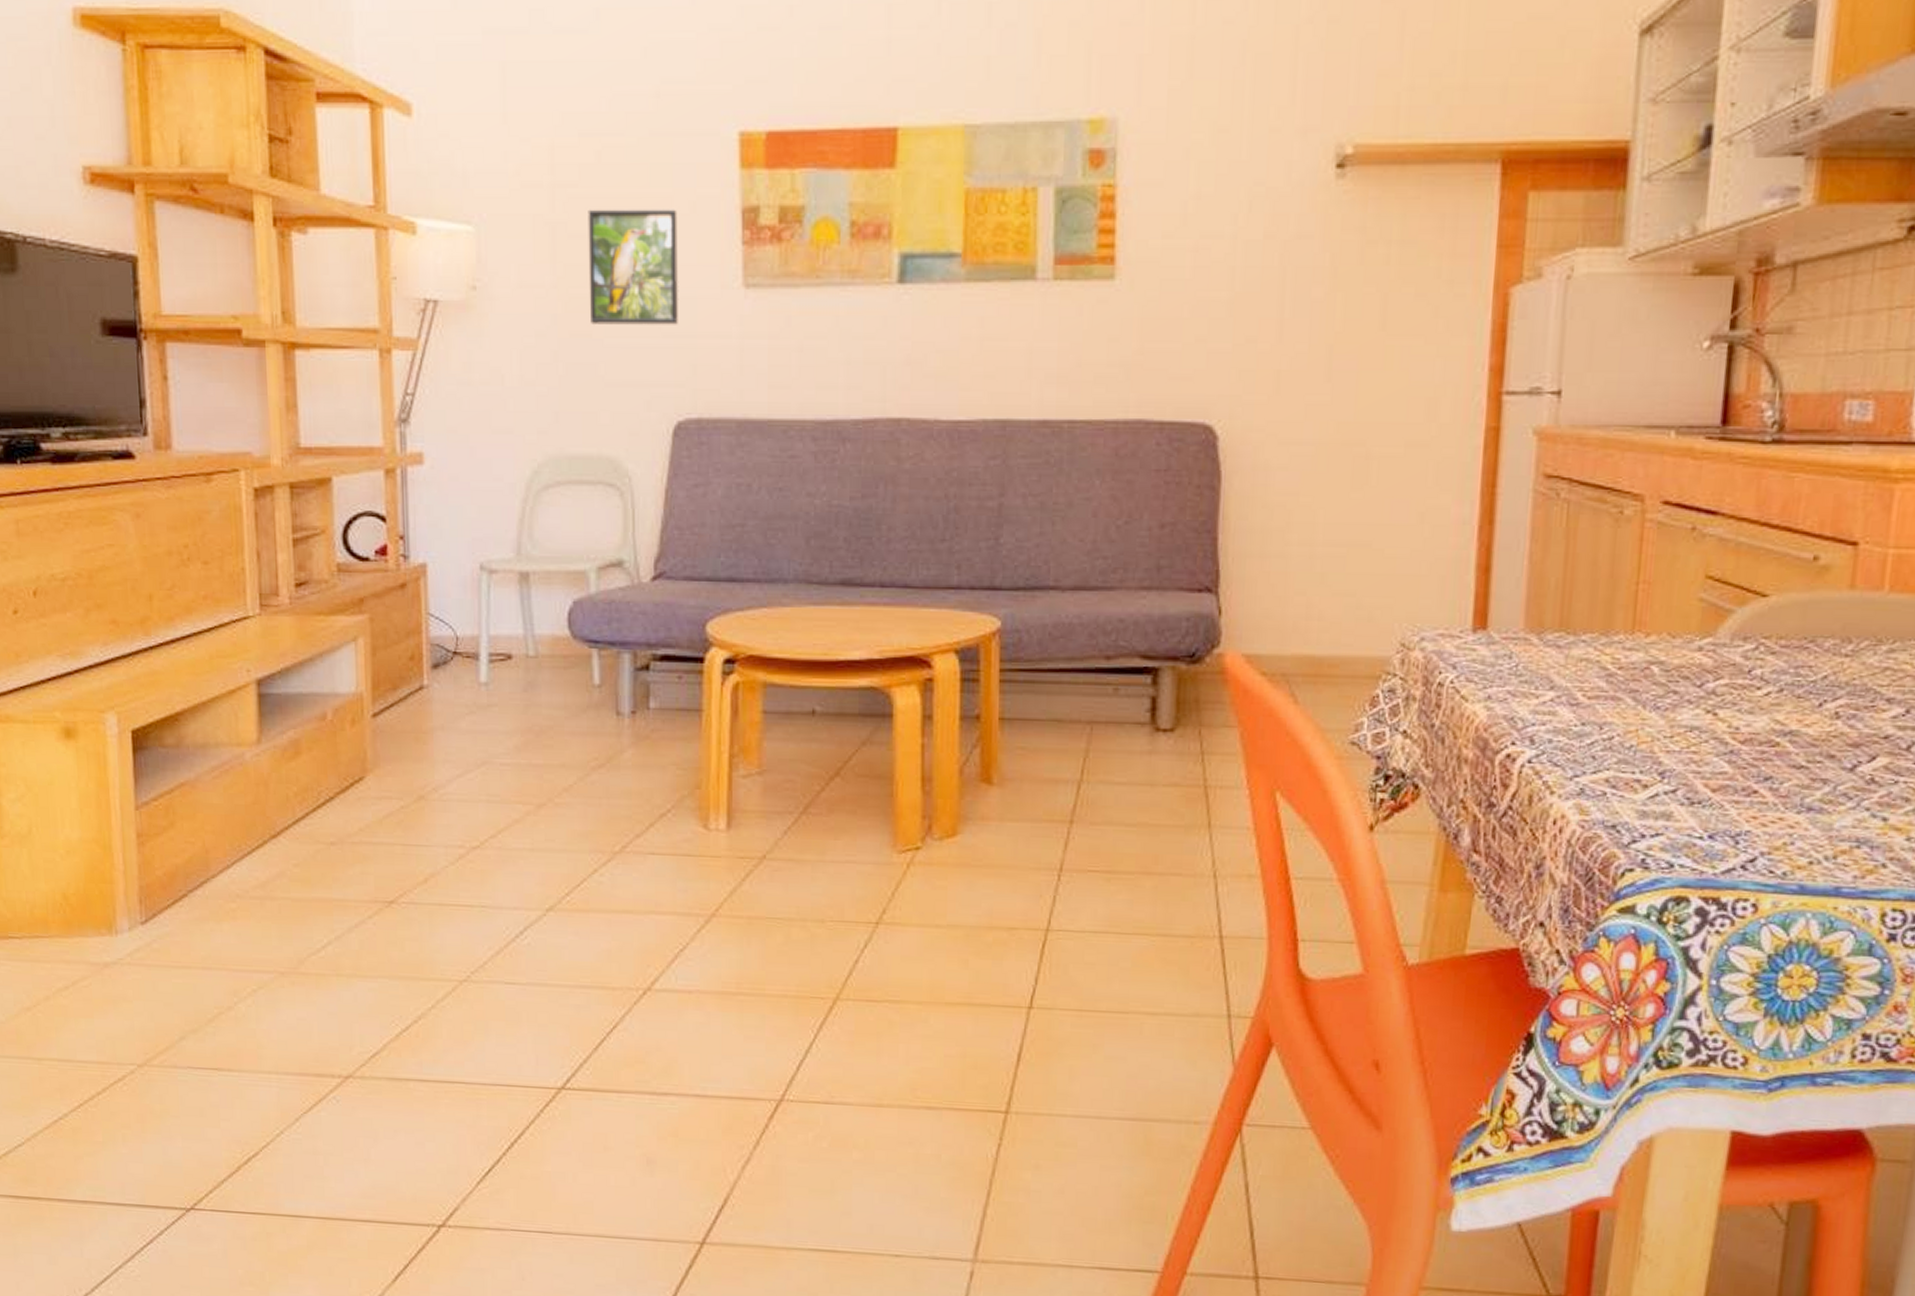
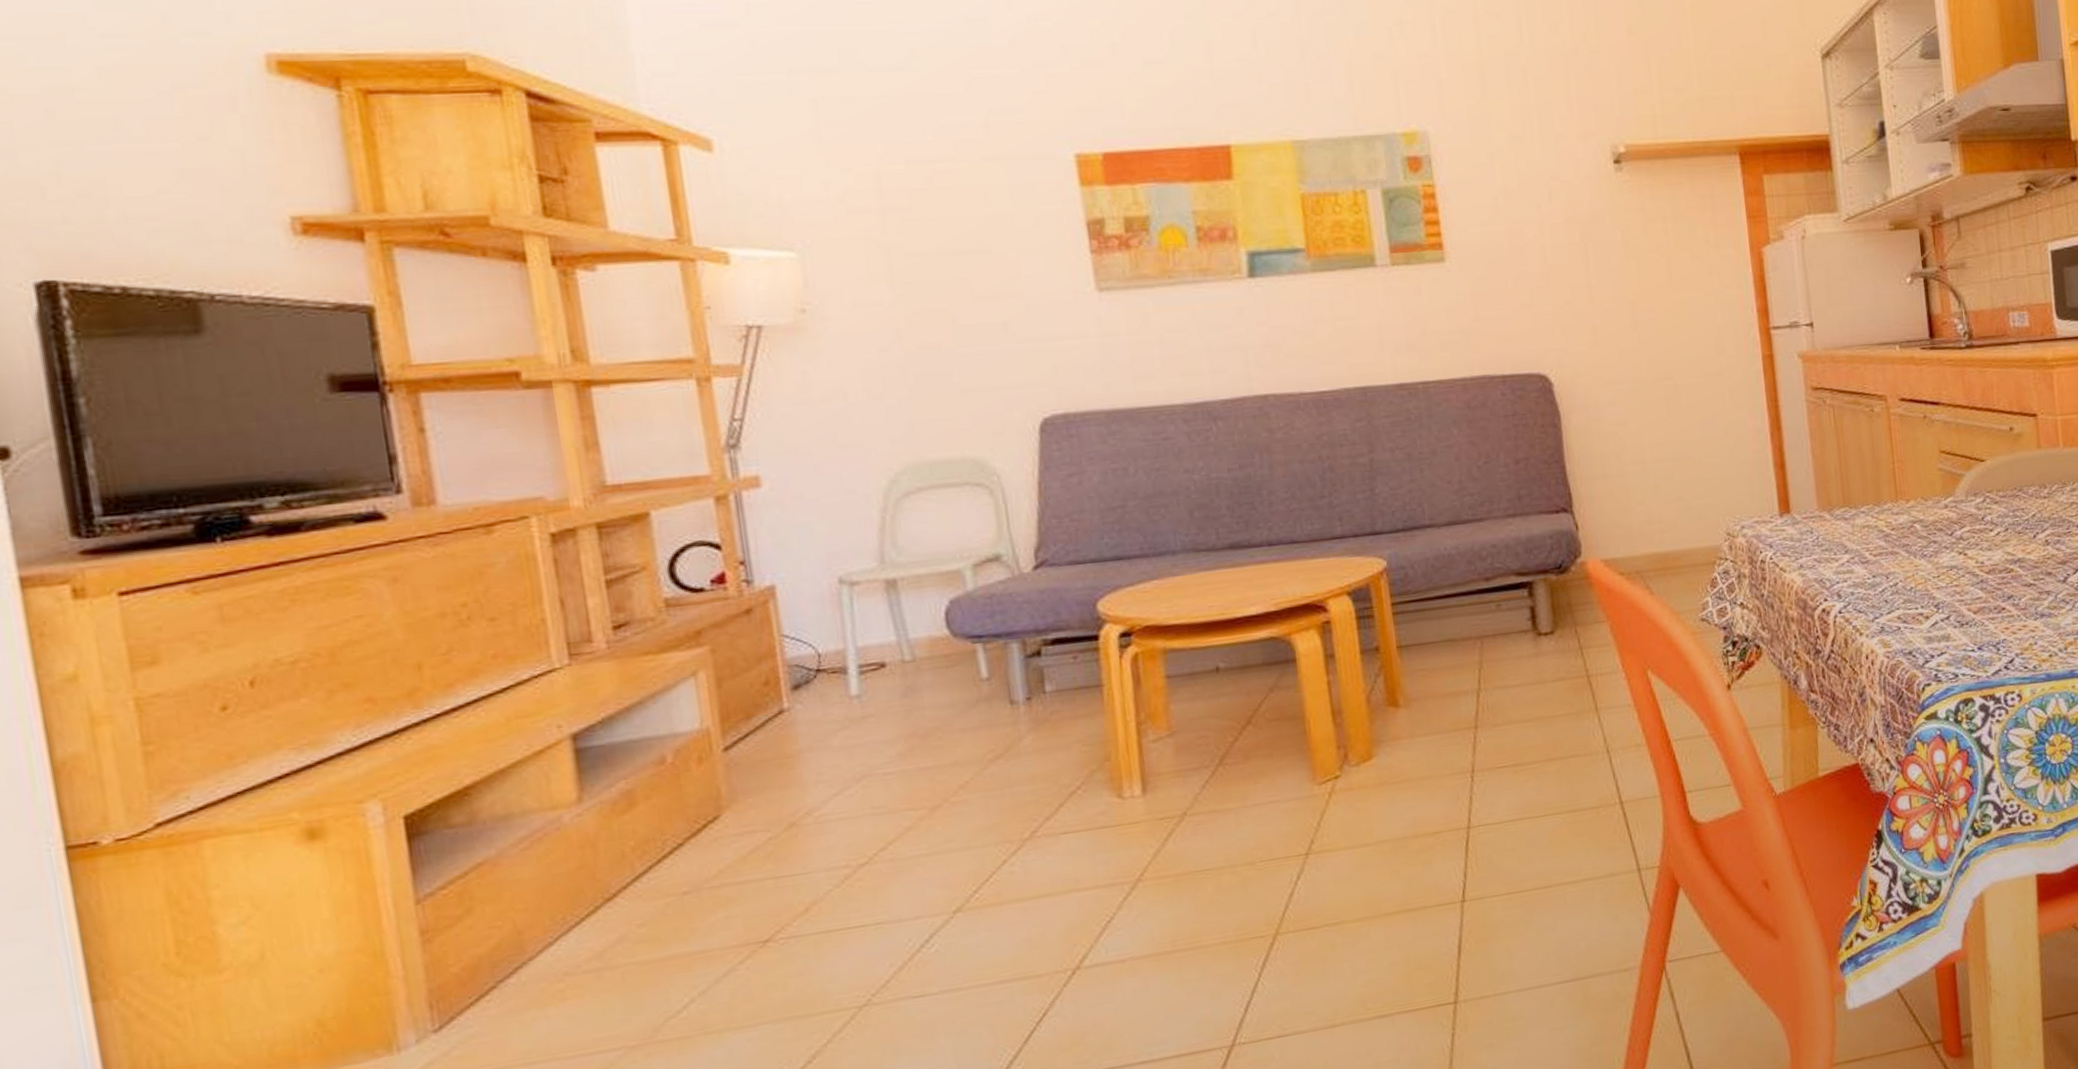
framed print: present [588,209,678,325] -> none [923,225,1033,336]

